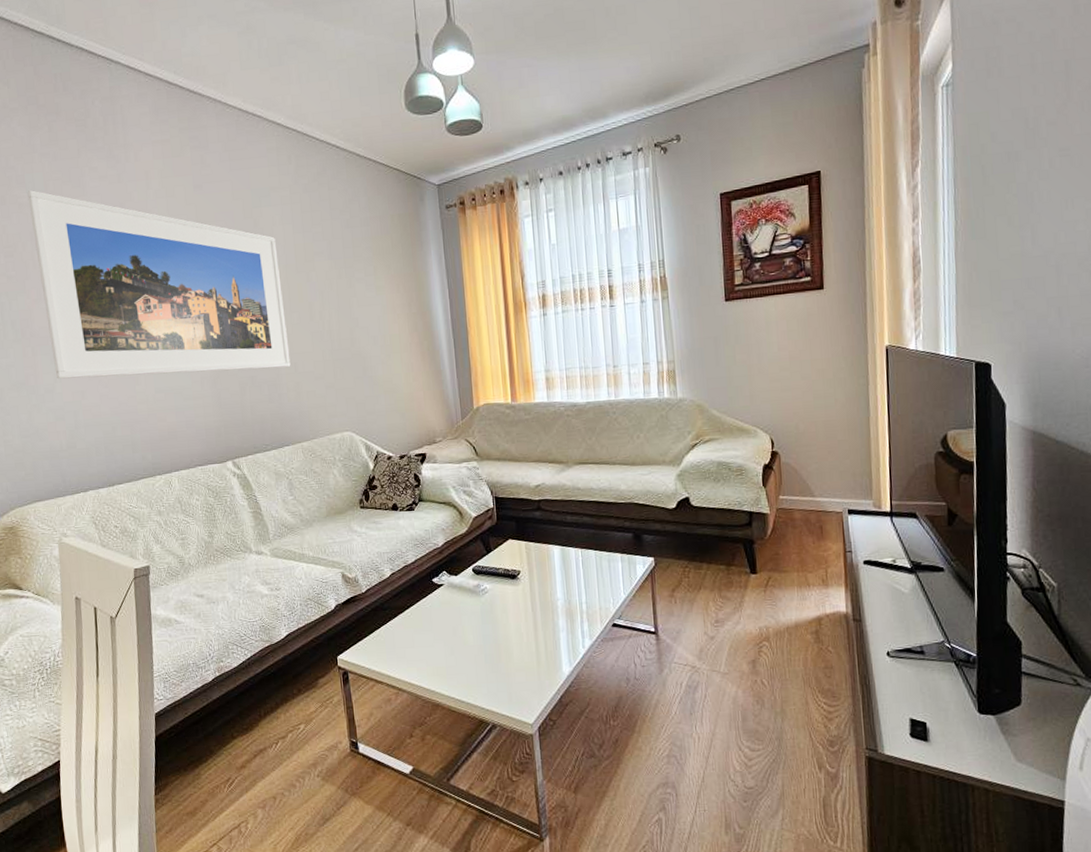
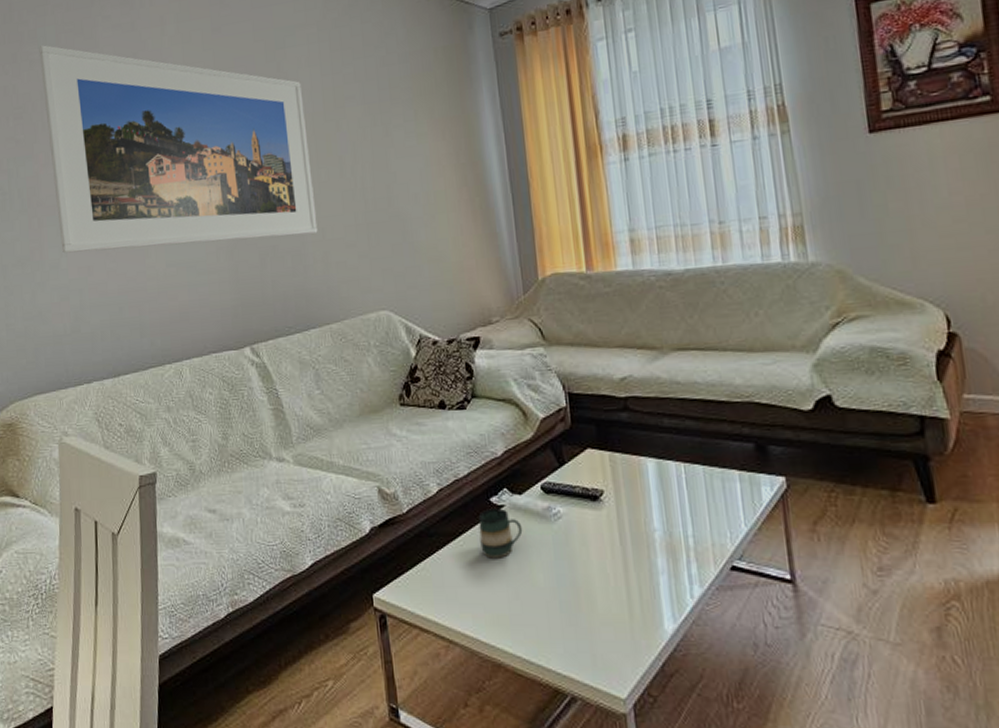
mug: none [423,586,458,625] -> present [478,508,523,559]

